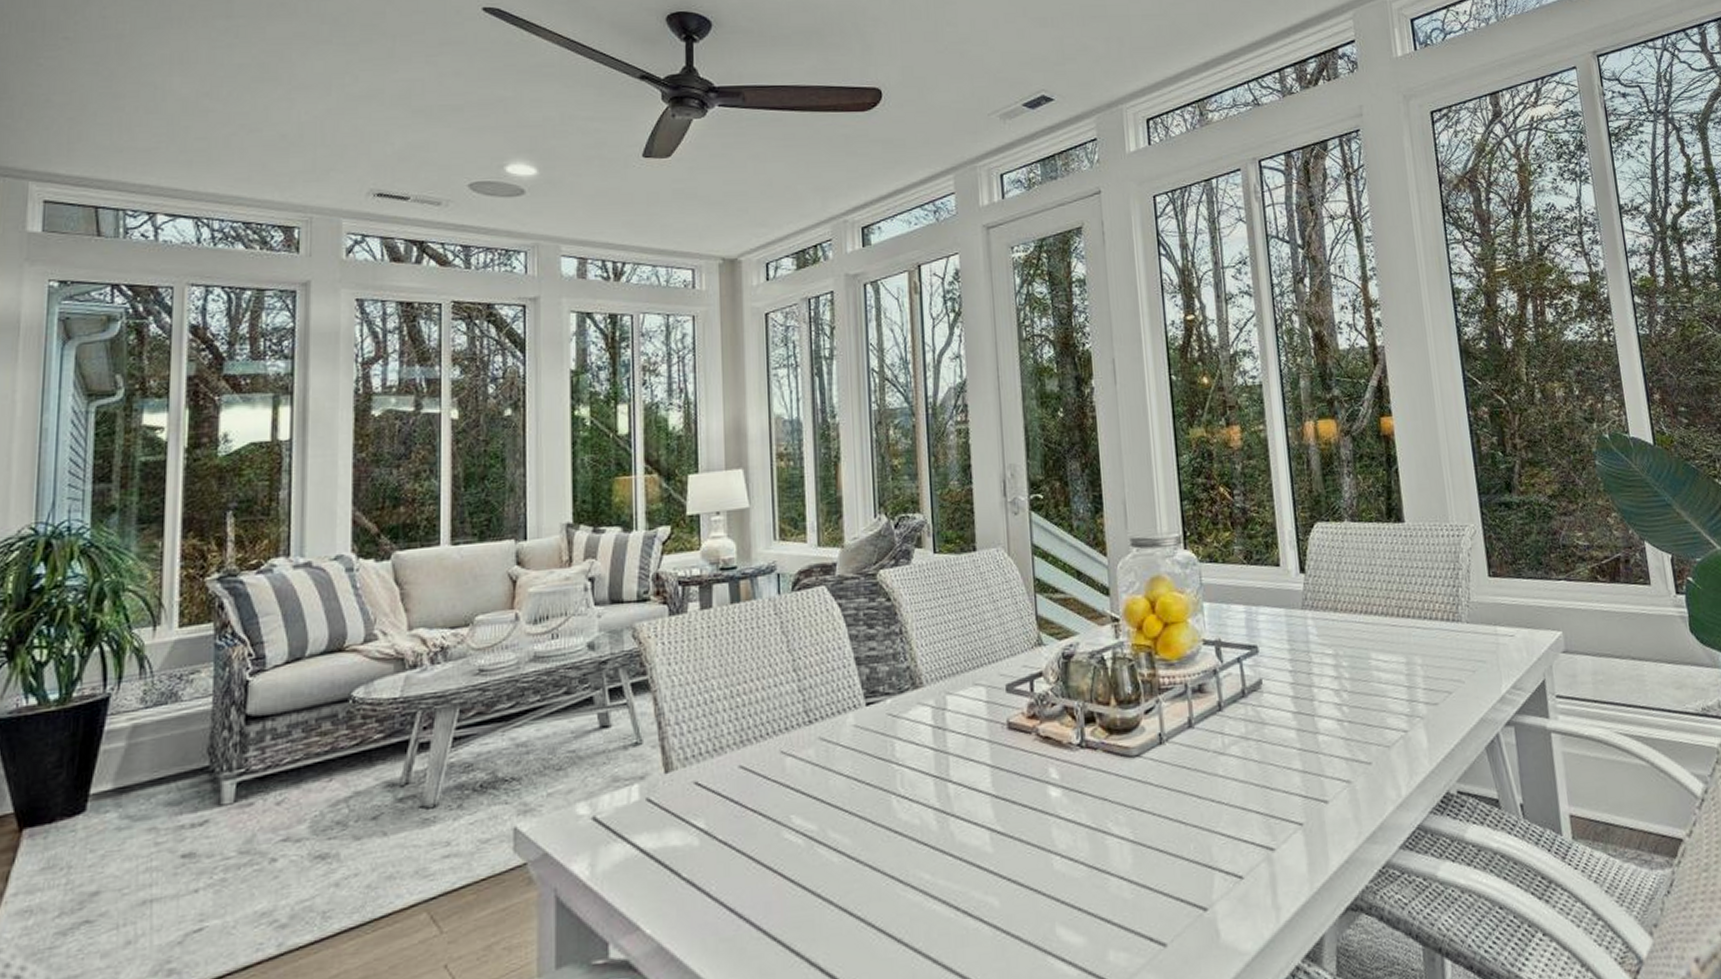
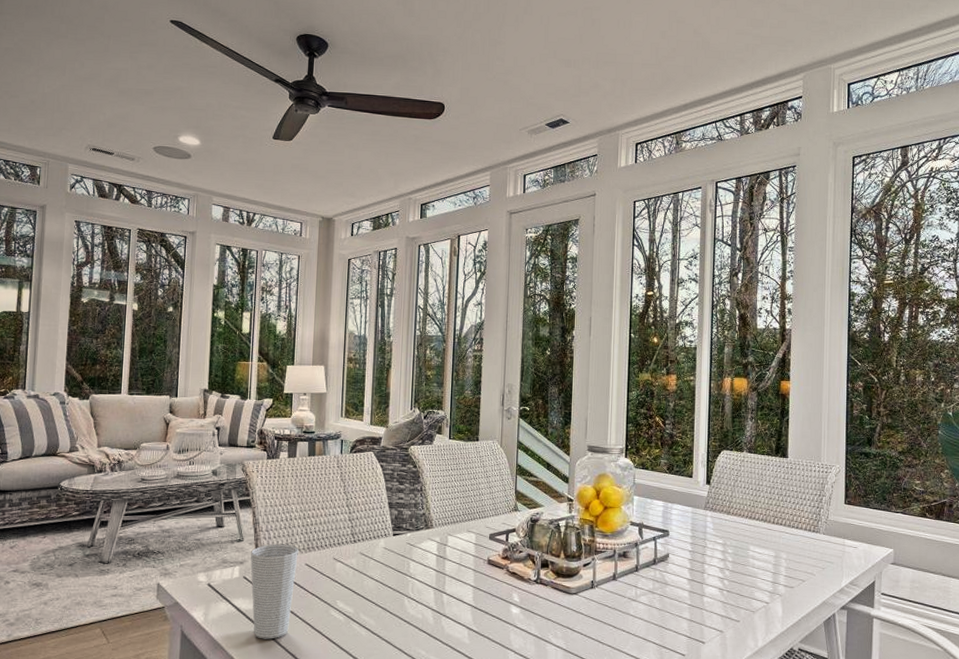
cup: none [654,739,727,892] -> present [250,543,298,639]

